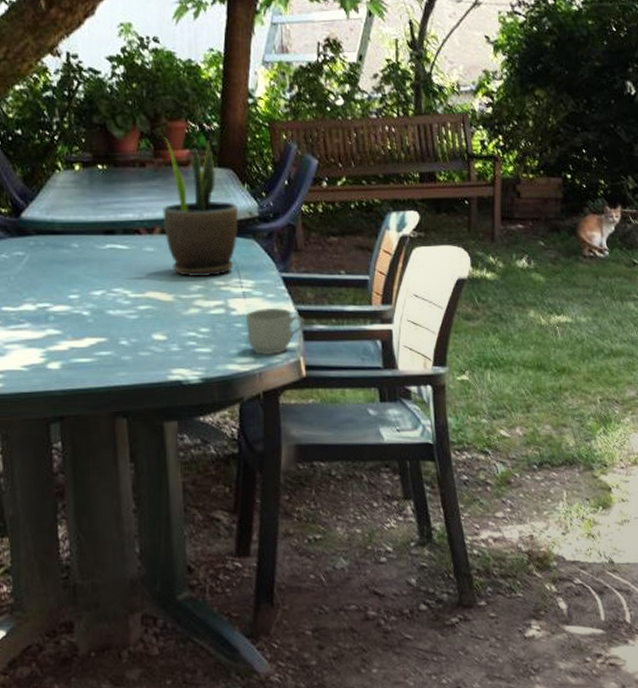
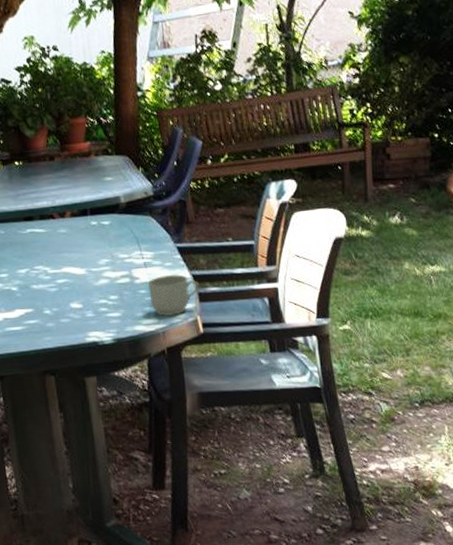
potted plant: present [162,136,239,278] -> none [66,132,137,253]

